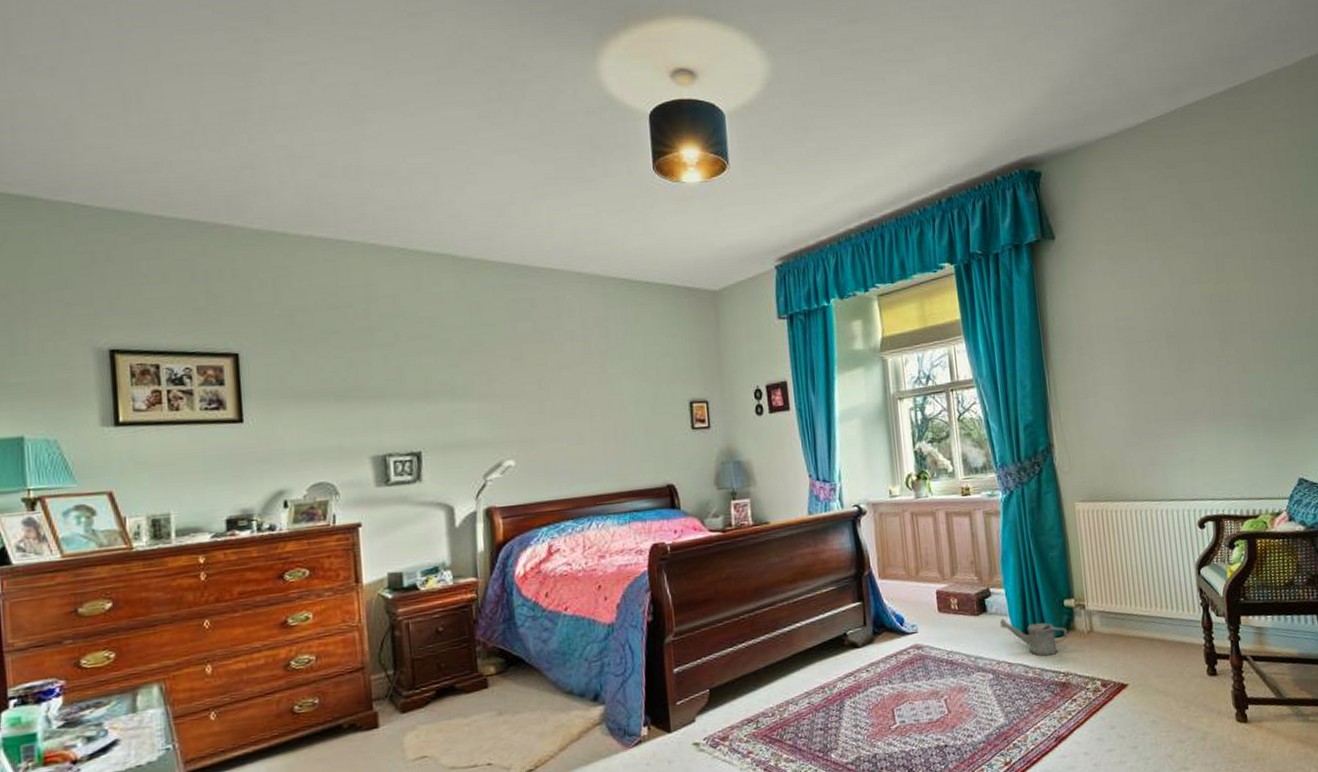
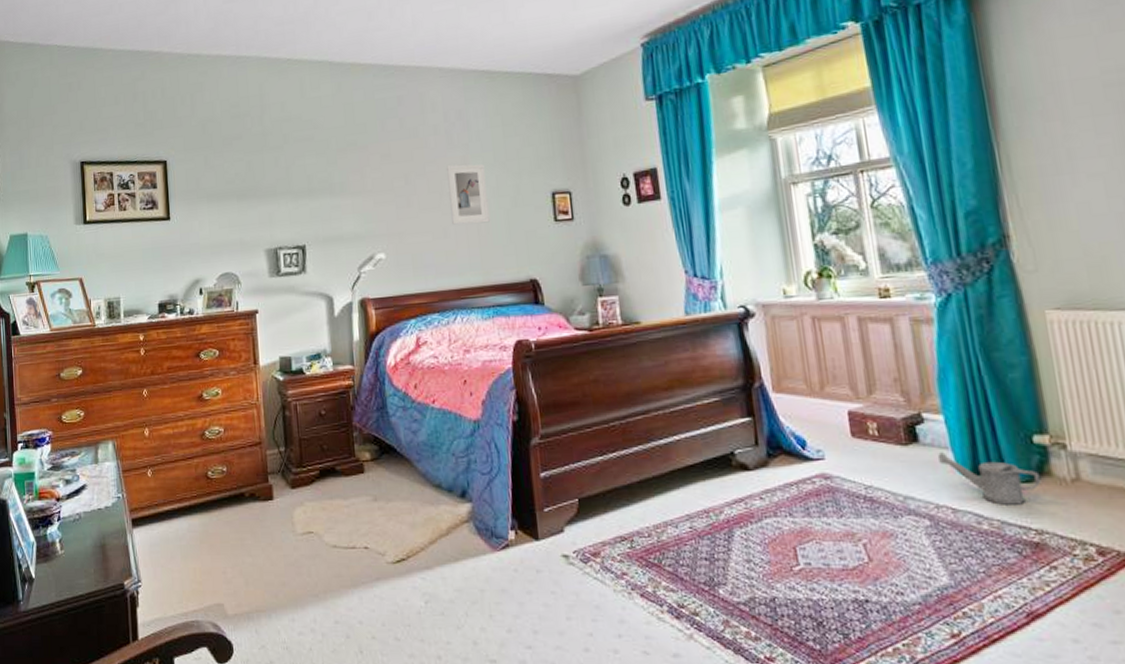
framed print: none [583,371,628,432] -> present [447,164,490,225]

